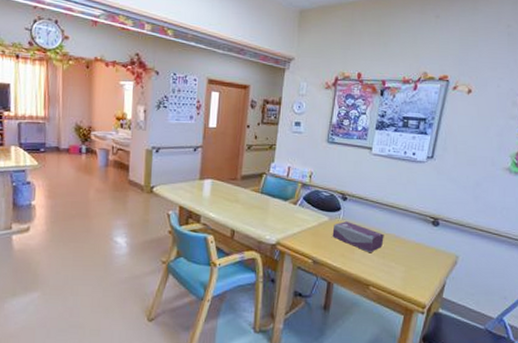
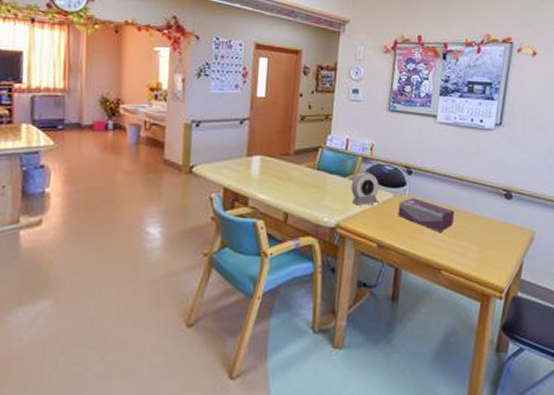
alarm clock: none [291,197,317,226] -> present [351,172,379,206]

